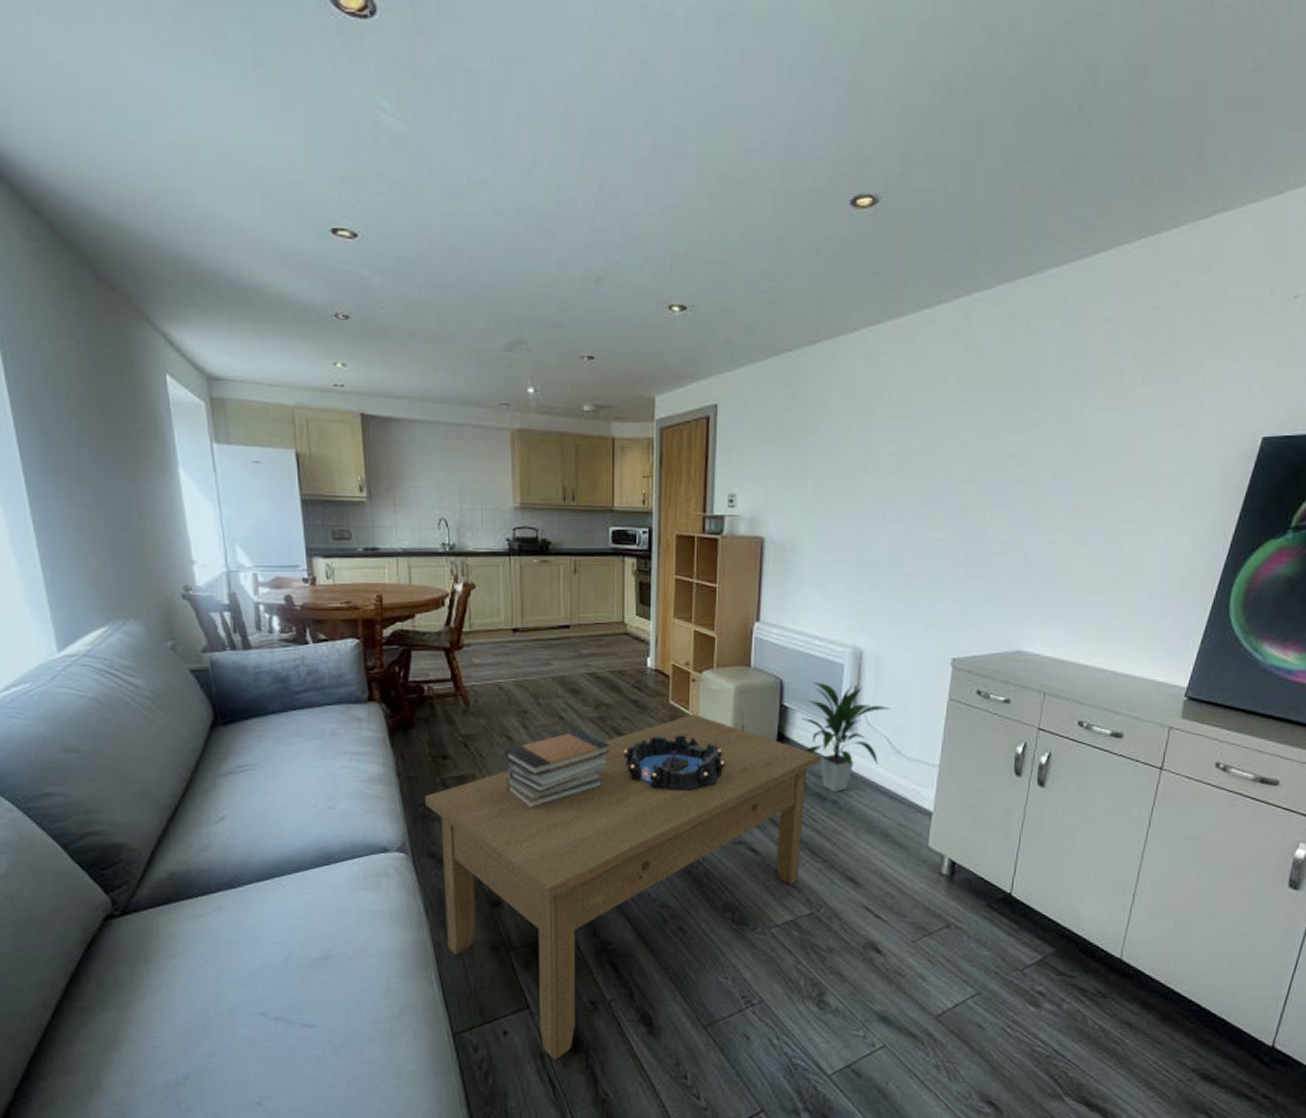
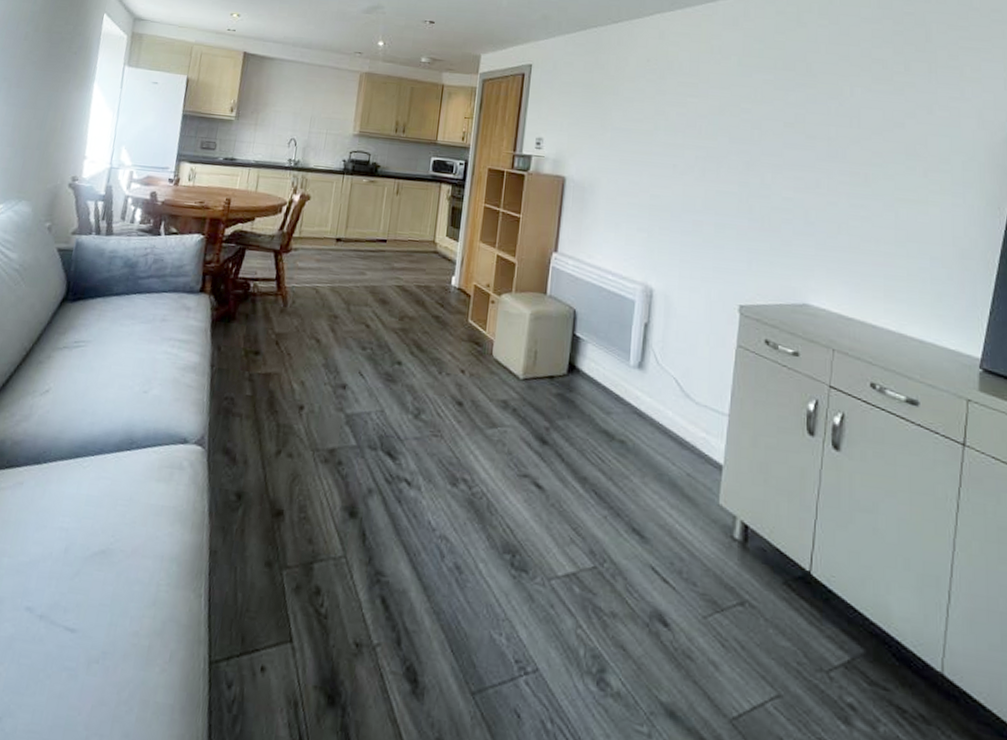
coffee table: present [425,713,820,1060] -> none [223,334,610,713]
book stack: present [504,731,610,809] -> none [306,340,409,414]
decorative bowl: present [623,733,725,792] -> none [420,352,516,415]
indoor plant: present [801,680,890,792] -> none [592,313,679,432]

